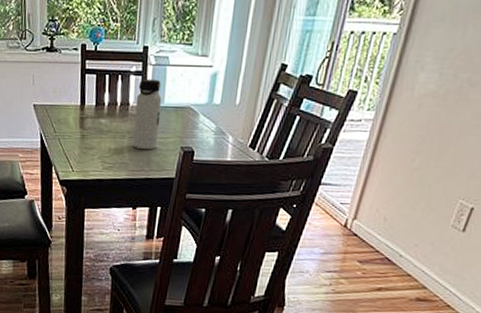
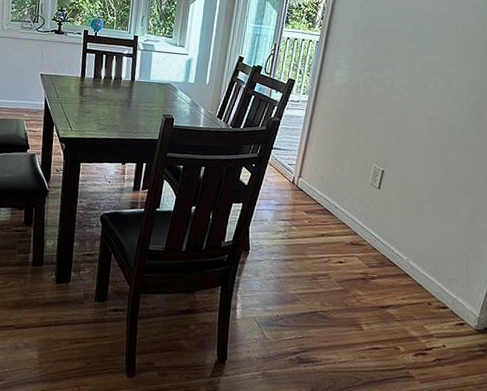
water bottle: present [132,78,162,150] -> none [123,60,148,116]

